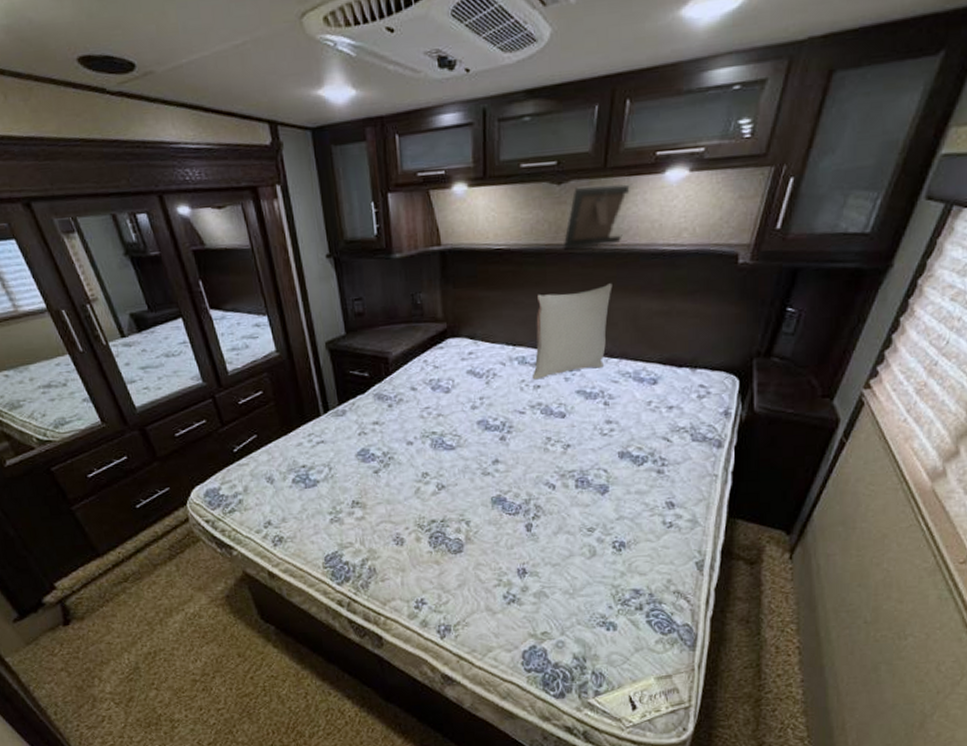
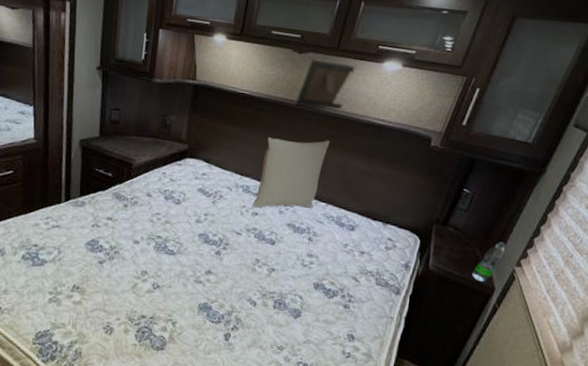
bottle: none [808,363,849,416] -> present [472,241,506,282]

